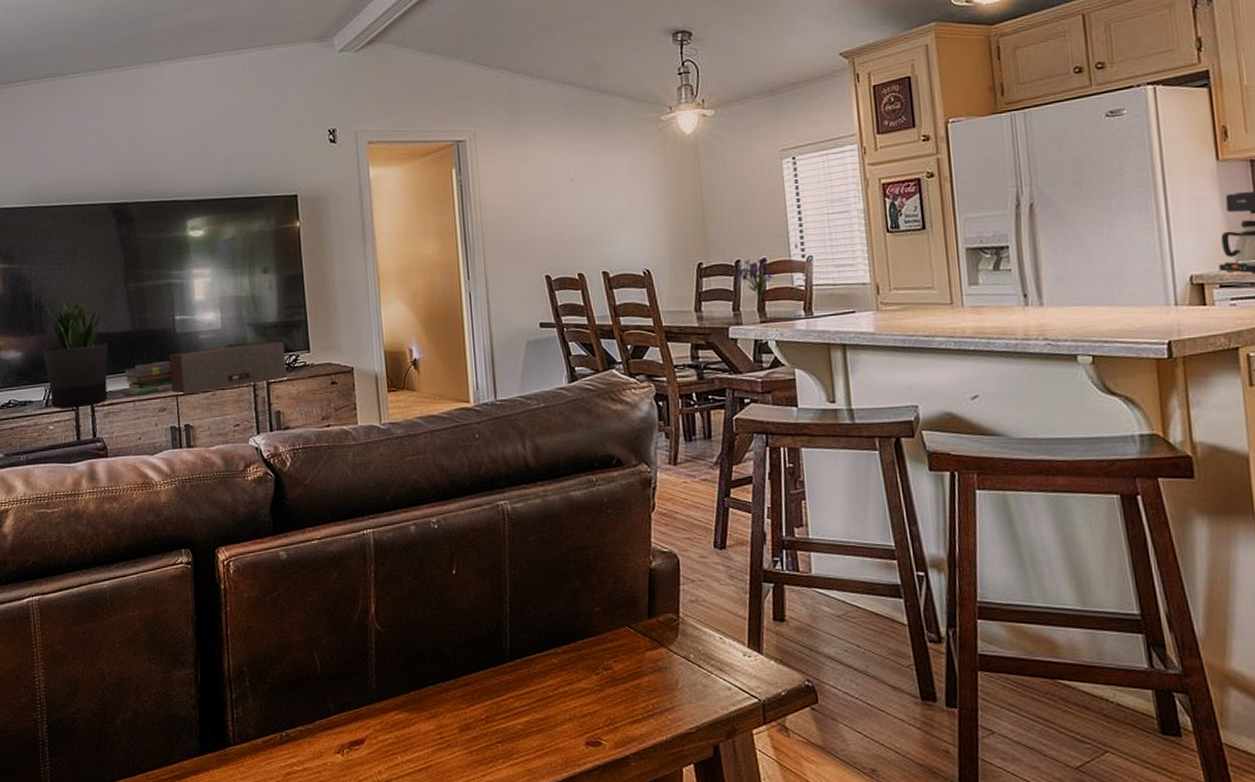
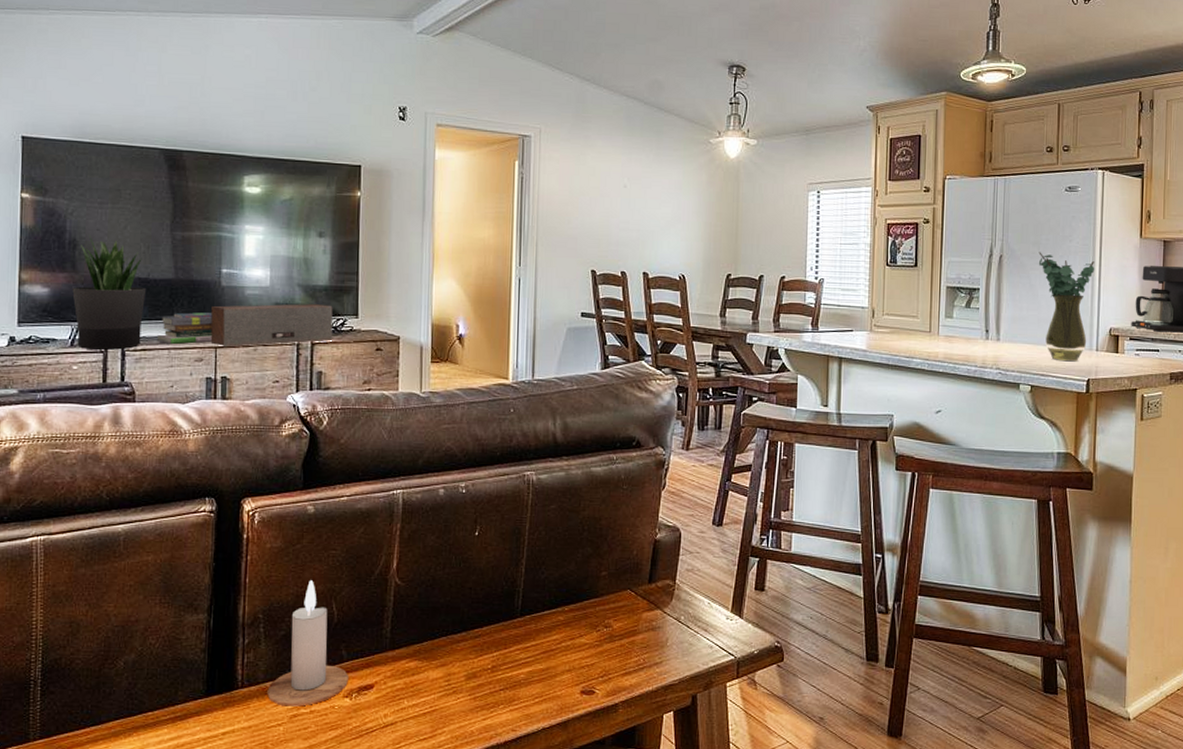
candle: none [259,630,339,764] -> present [267,580,350,707]
flowers: present [735,258,773,315] -> none [758,275,789,325]
vase: none [1080,193,1161,323] -> present [1038,252,1095,362]

